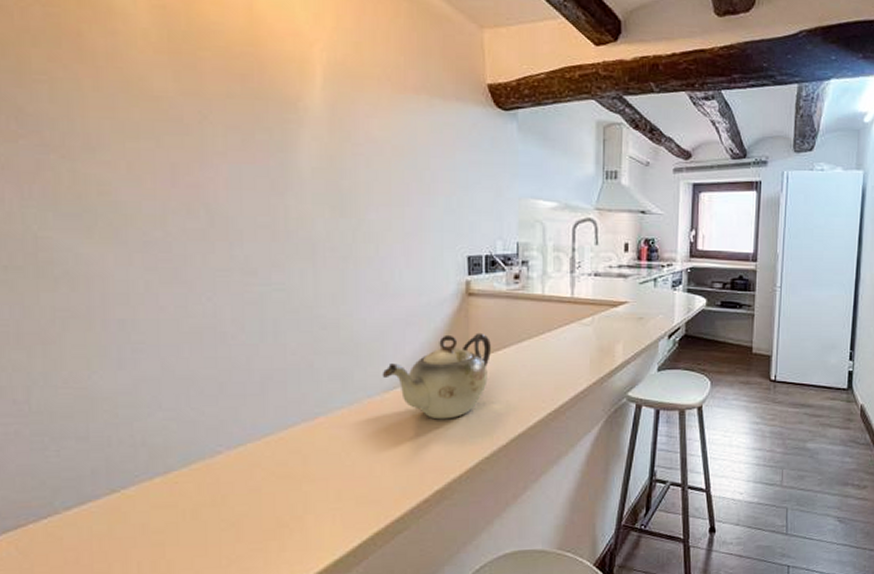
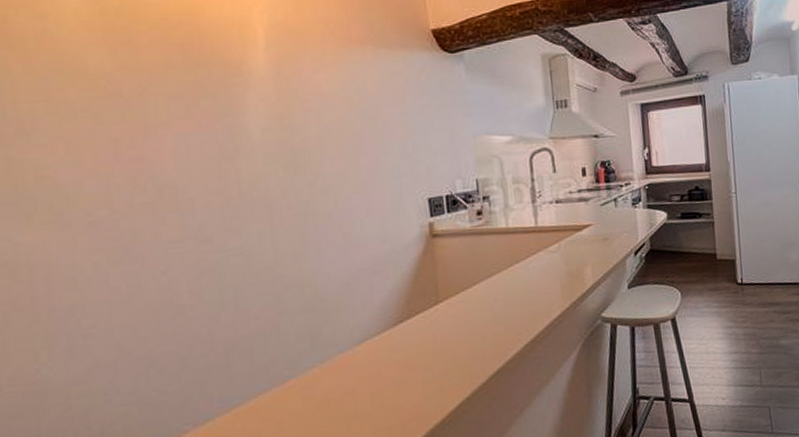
teapot: present [382,332,491,420] -> none [351,272,461,366]

